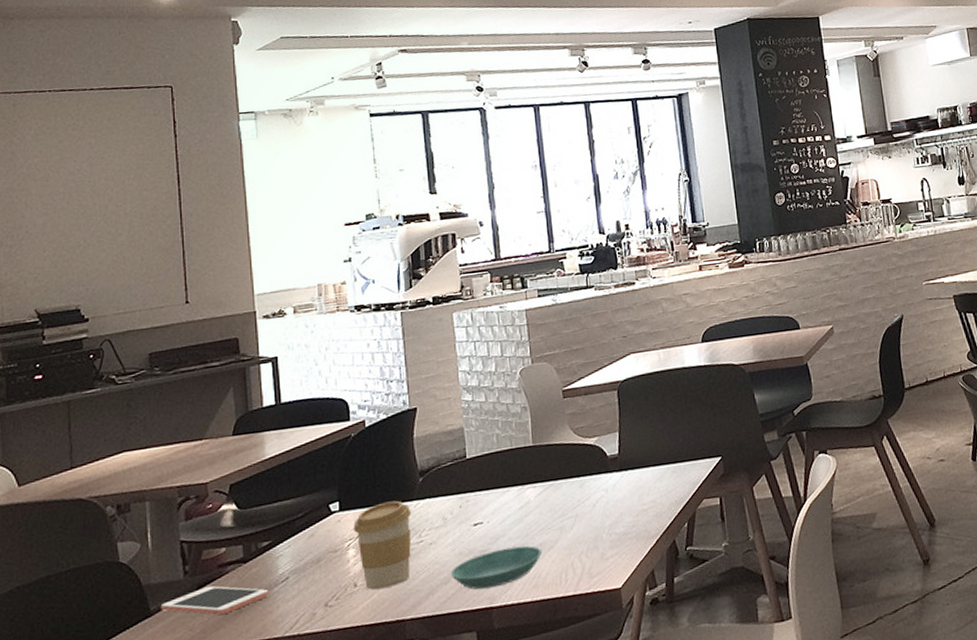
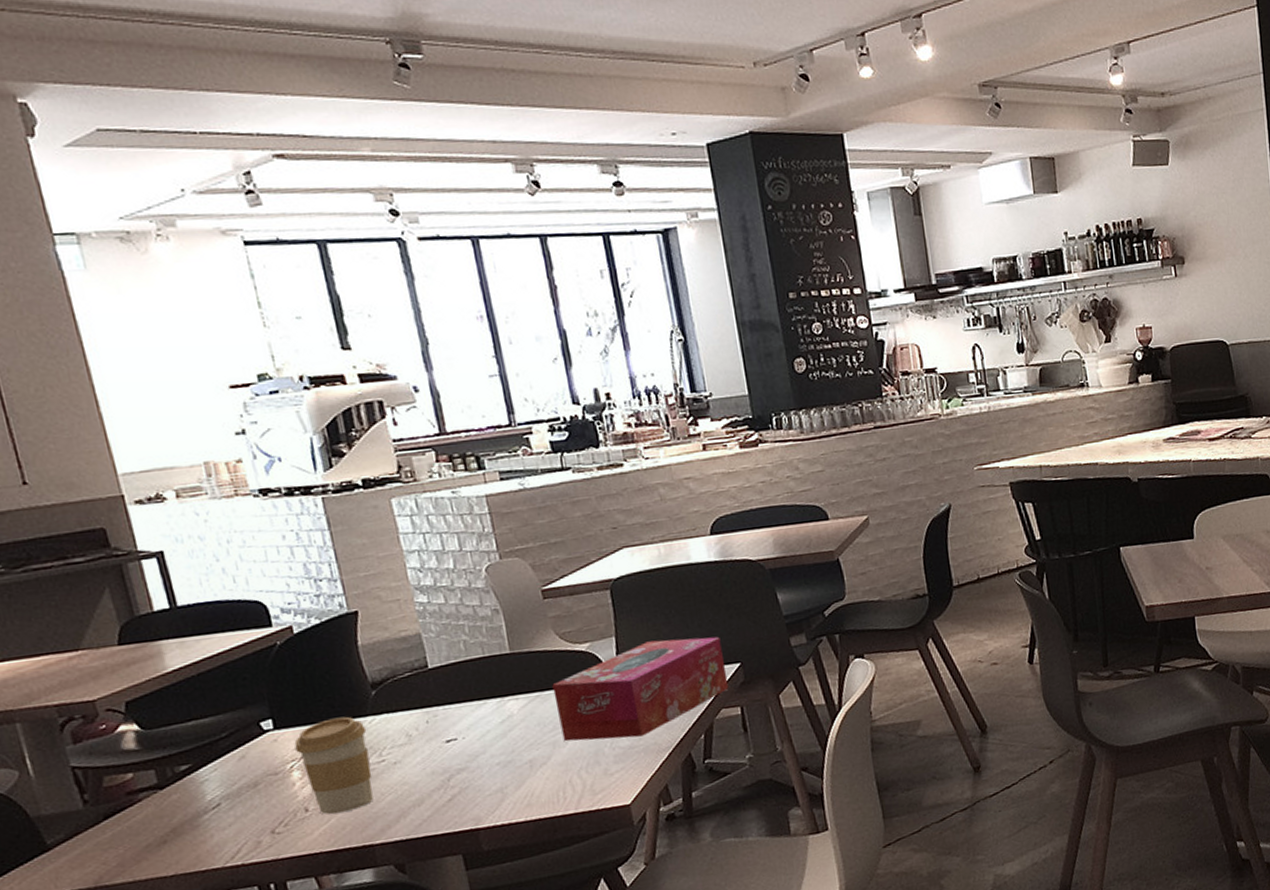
cell phone: present [160,586,269,615] -> none [59,815,199,847]
saucer: present [450,545,541,590] -> none [423,762,532,811]
tissue box: none [564,432,711,527] -> present [552,636,729,741]

